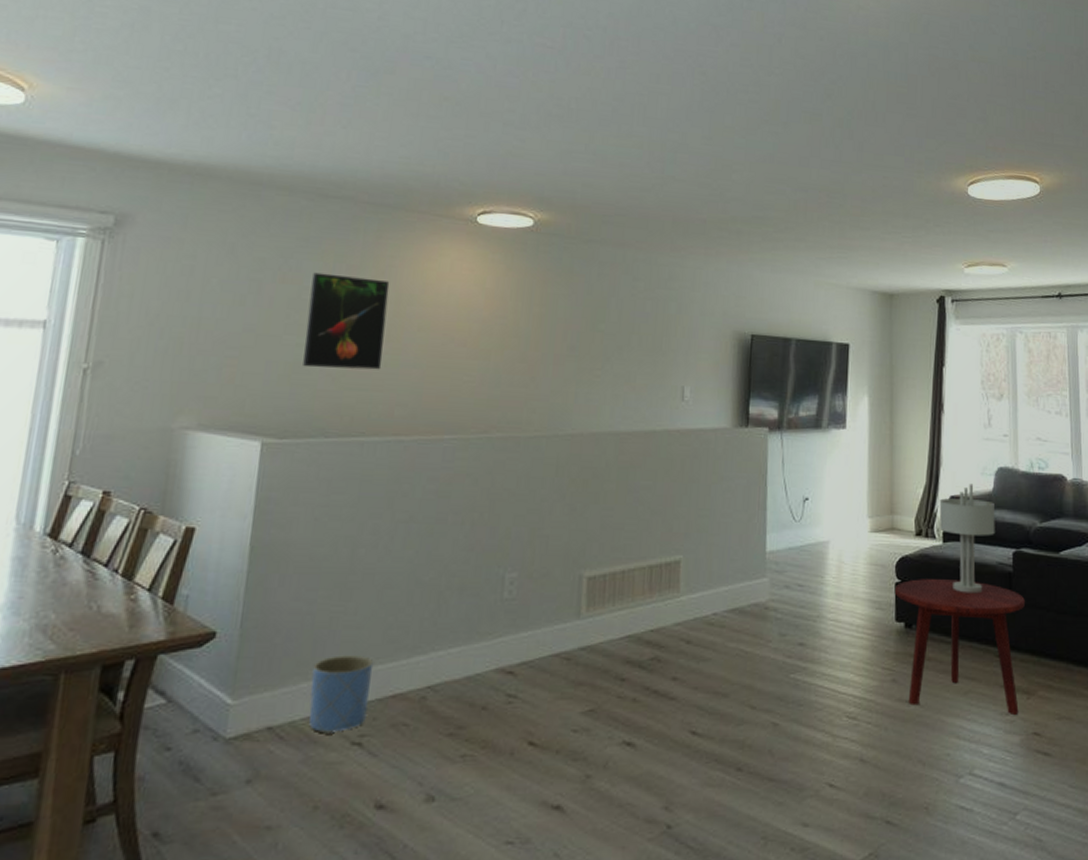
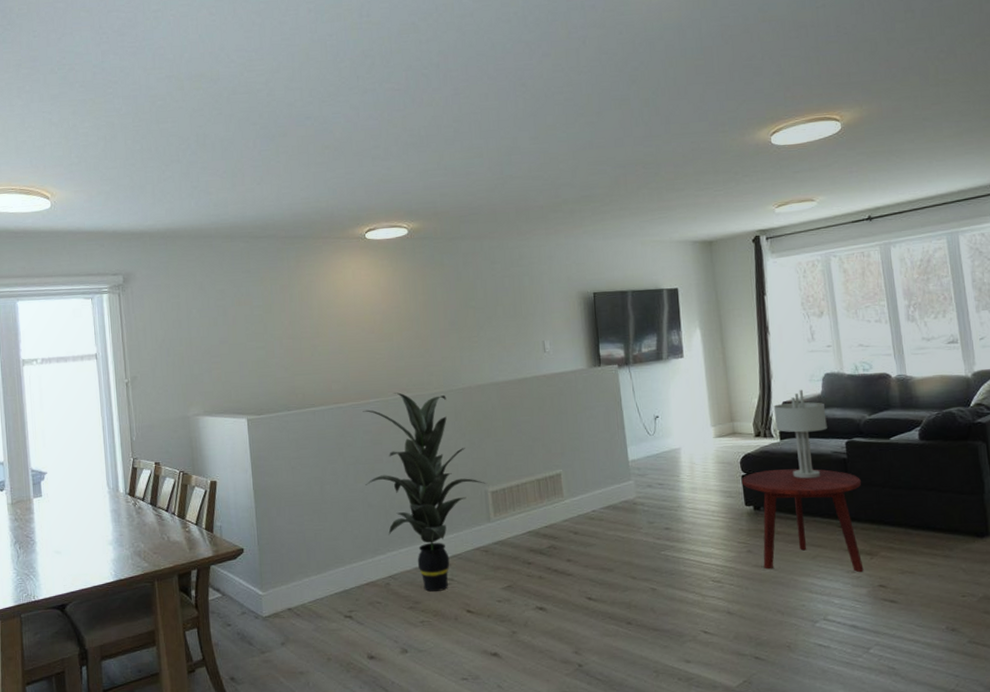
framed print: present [303,272,390,370] -> none [258,293,317,363]
planter: present [309,655,374,734] -> none [310,558,351,611]
indoor plant: none [417,430,583,712] -> present [363,392,487,592]

